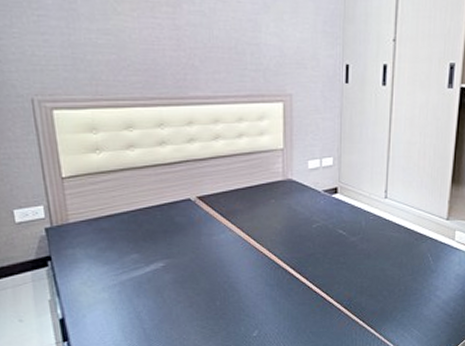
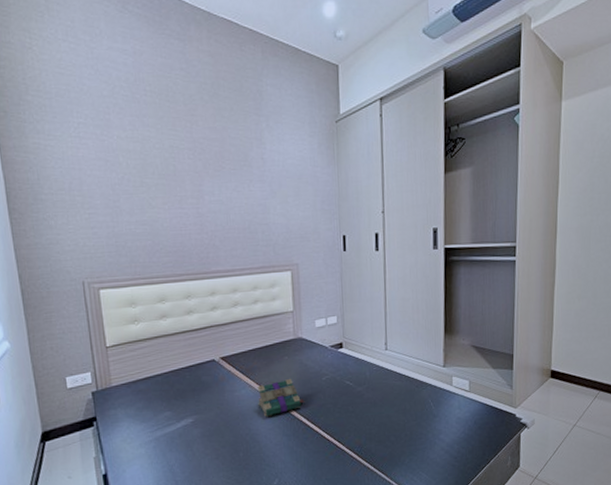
book: none [238,223,292,264] -> present [257,378,305,417]

